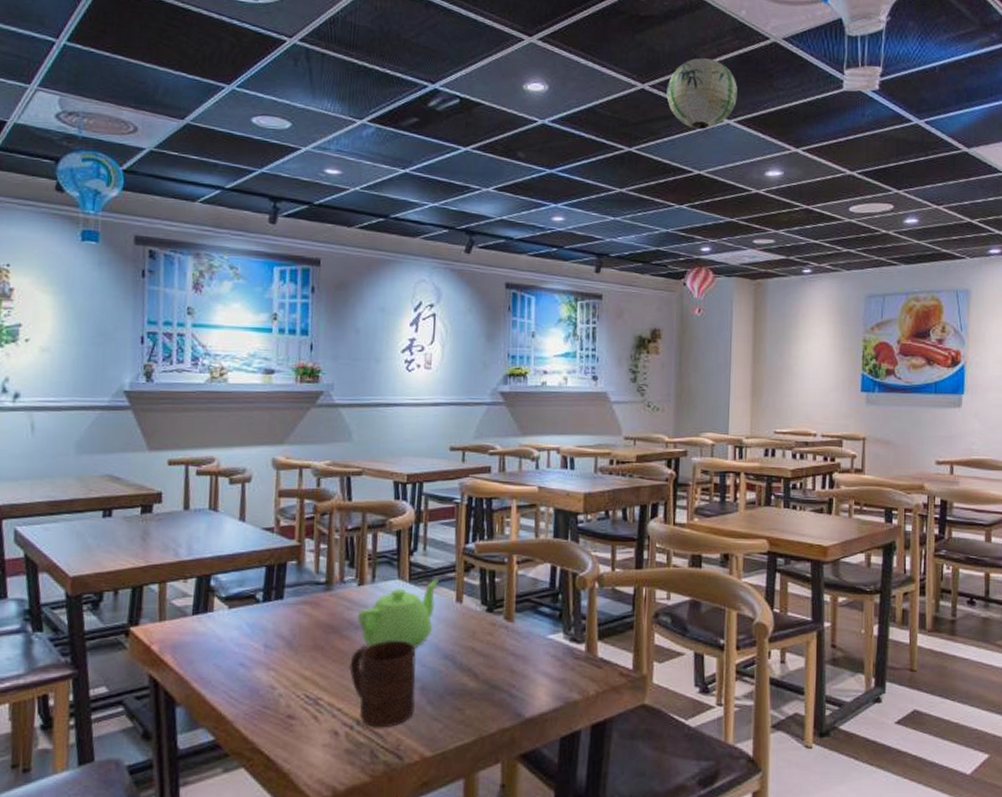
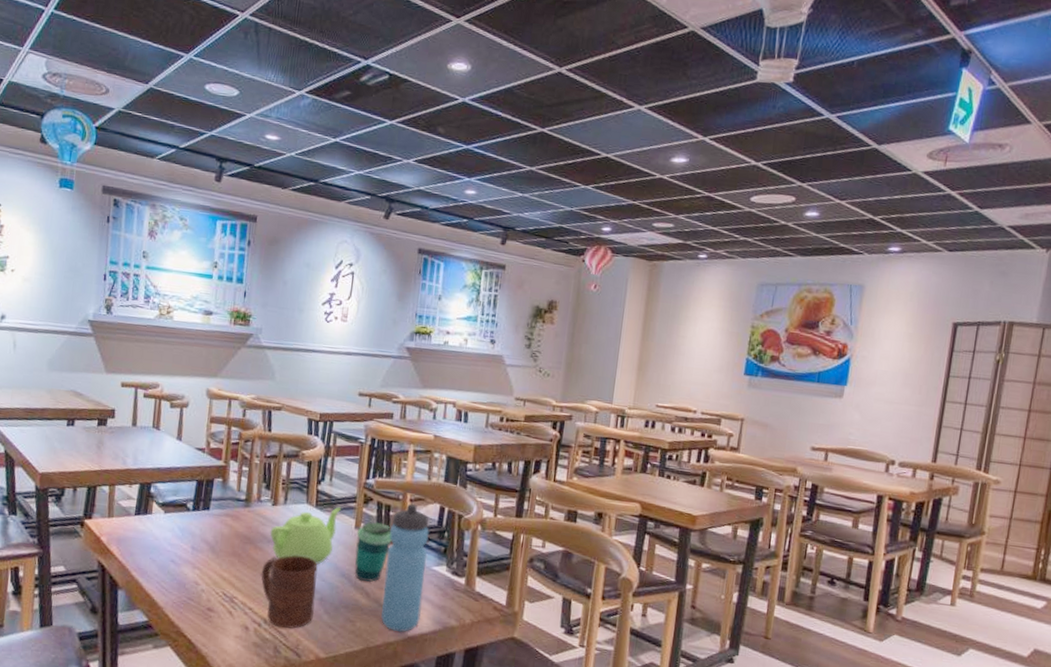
cup: none [458,591,500,662] -> present [354,521,392,583]
water bottle: none [493,566,541,716] -> present [381,503,429,633]
paper lantern: present [666,58,737,130] -> none [582,44,652,114]

